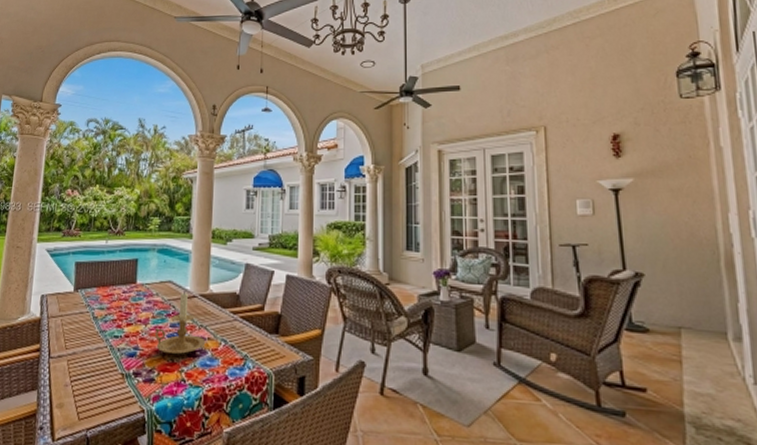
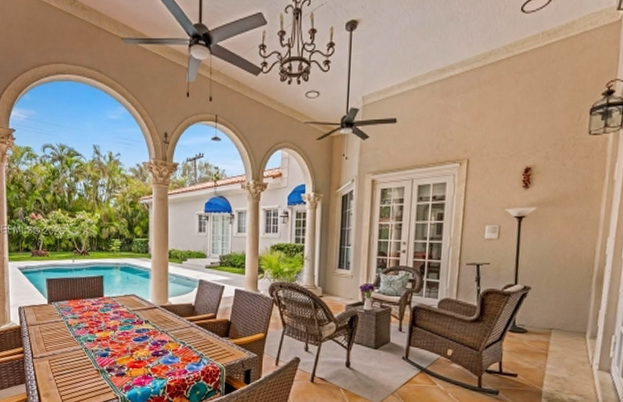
candle holder: present [154,291,206,355] -> none [122,303,167,355]

